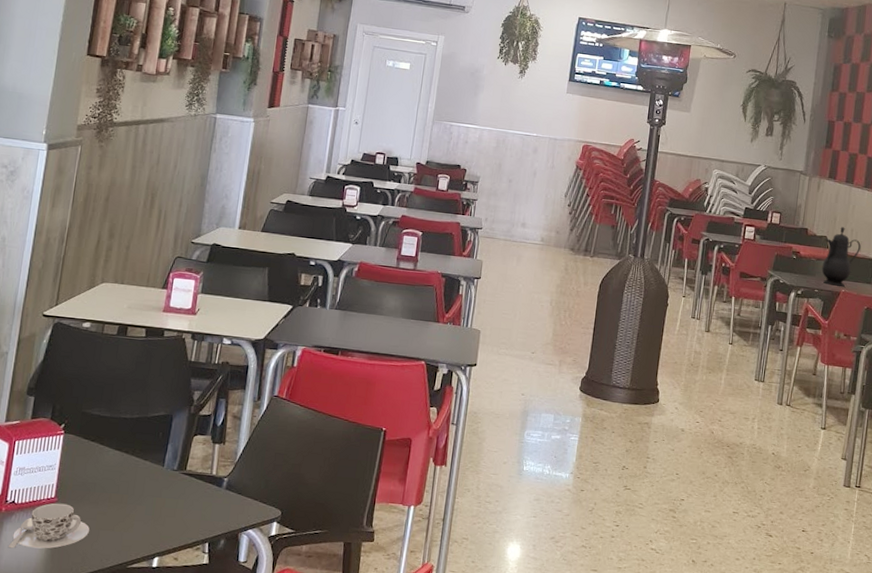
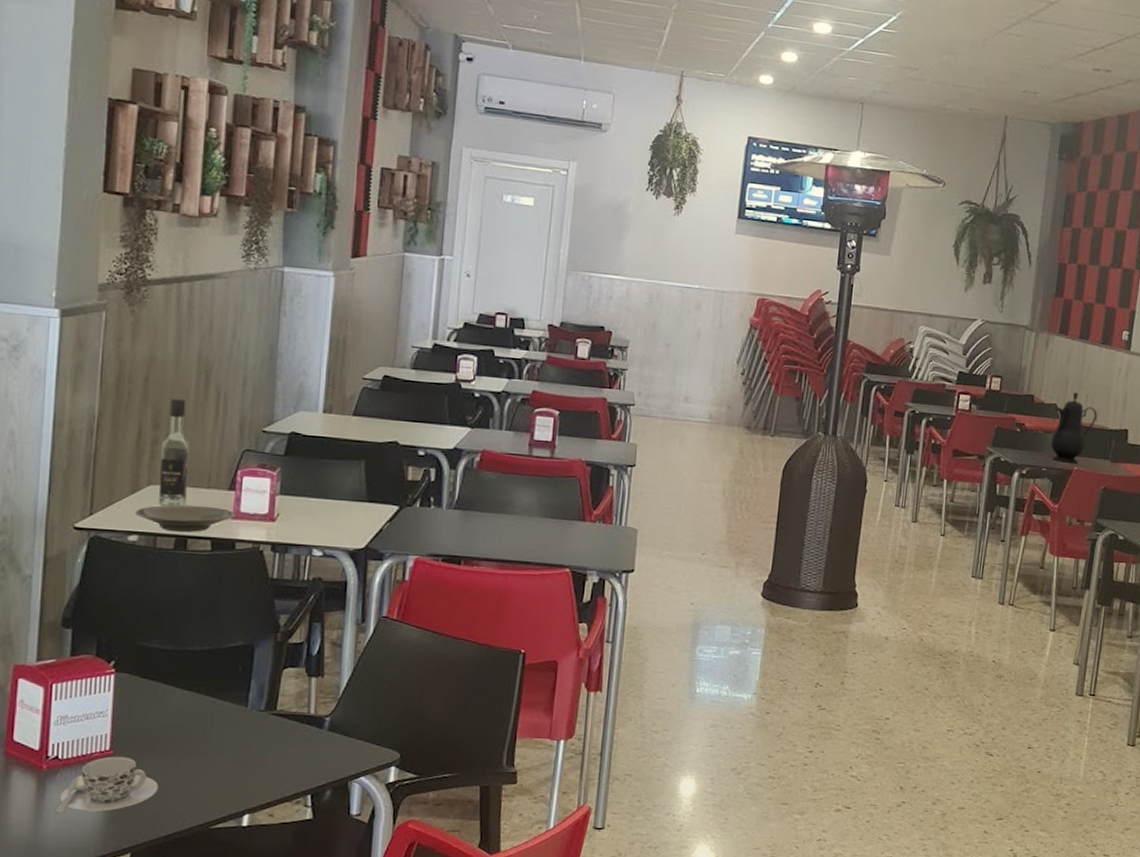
saucer: none [90,299,166,322] -> present [135,504,236,532]
bottle: none [109,214,136,301] -> present [159,398,190,507]

